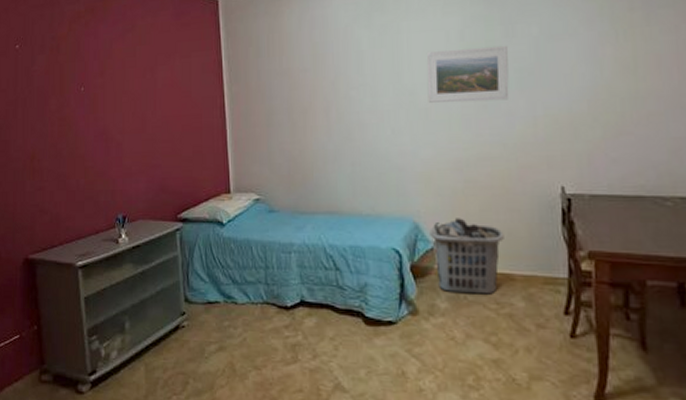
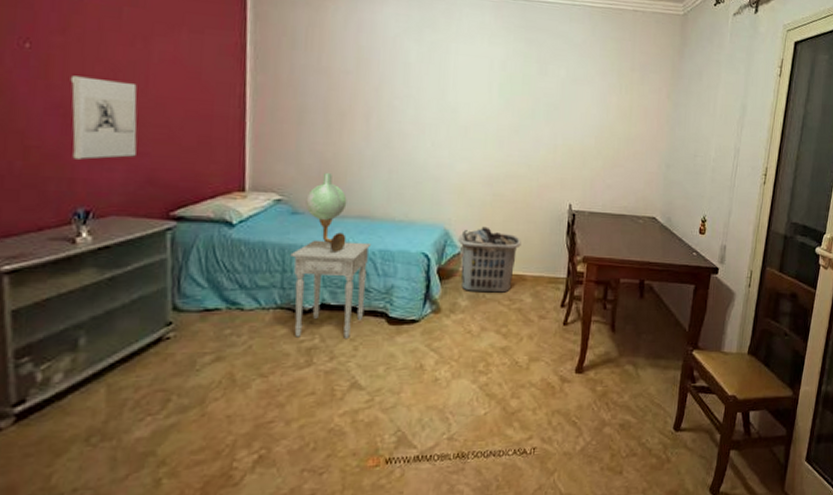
wall sculpture: none [108,107,152,174] -> present [70,76,137,160]
nightstand: none [271,236,342,337] -> present [290,239,372,338]
wall lamp: none [280,170,318,249] -> present [305,172,347,252]
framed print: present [427,45,509,103] -> none [468,76,540,128]

